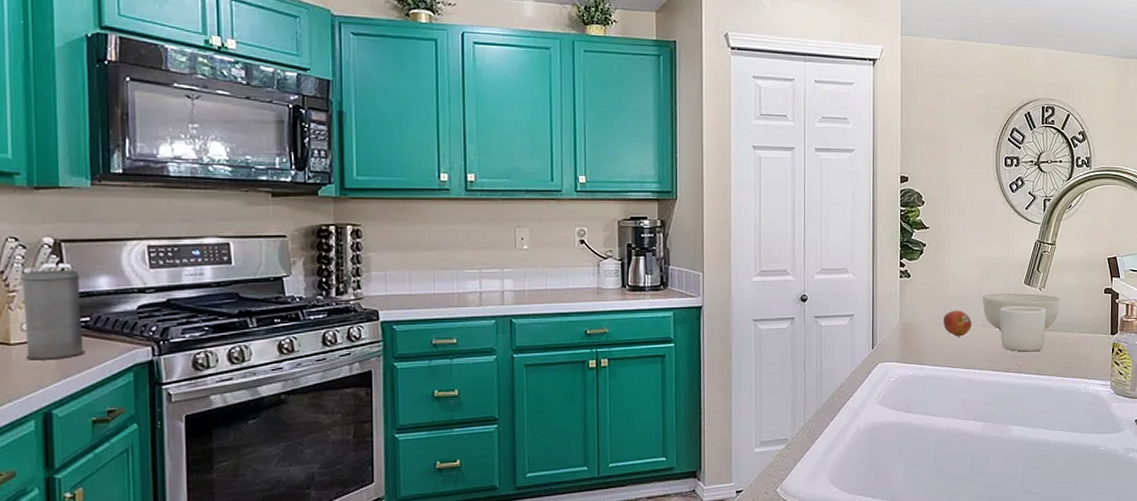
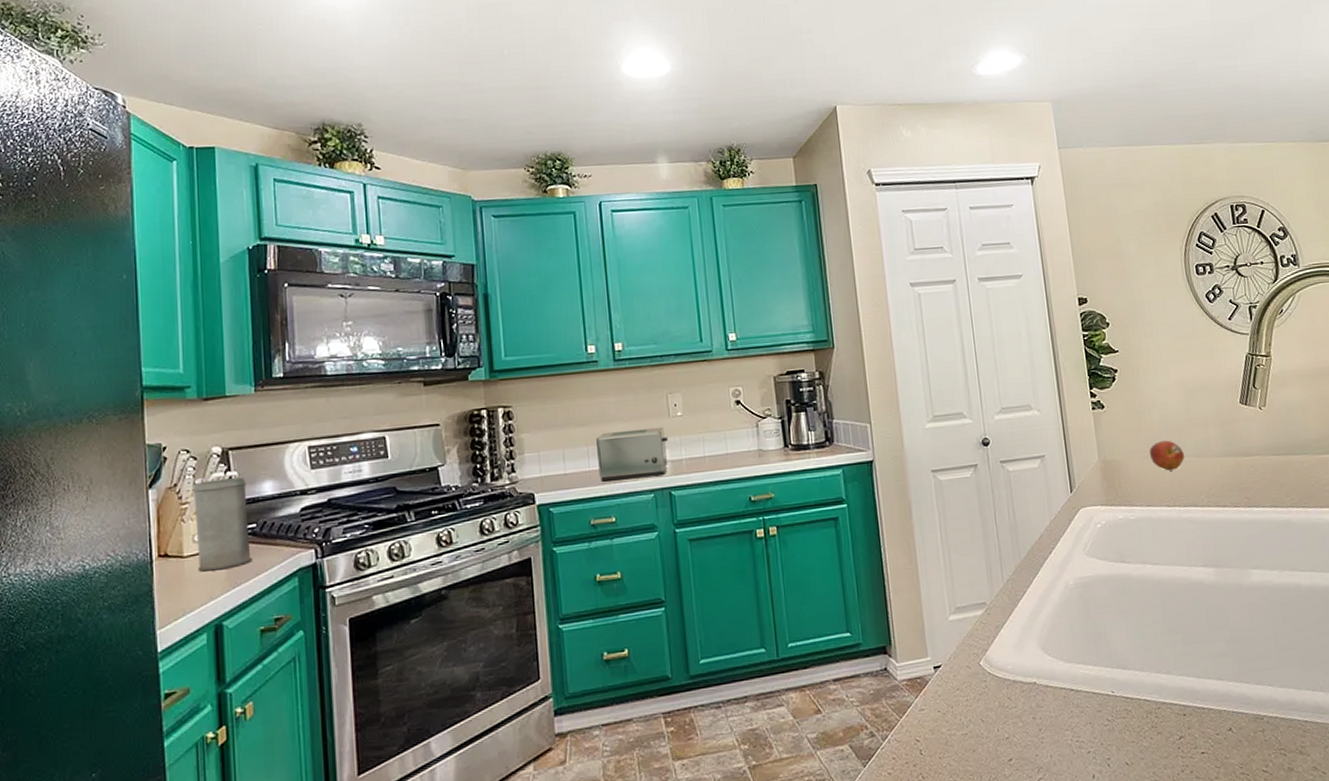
toaster: none [442,258,512,306] -> present [595,427,668,483]
bowl: present [982,293,1061,332] -> none [1192,414,1287,461]
mug: present [999,305,1046,352] -> none [1216,428,1276,482]

